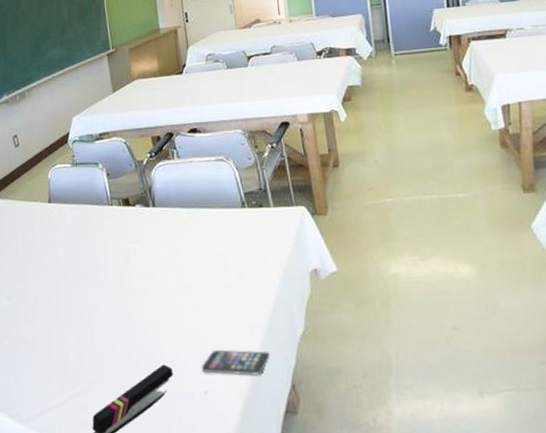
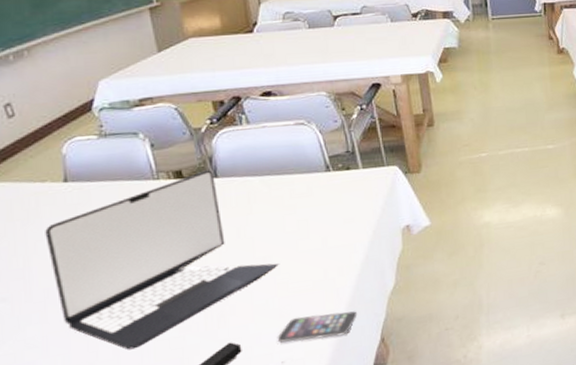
laptop: none [36,199,204,357] -> present [45,170,280,350]

